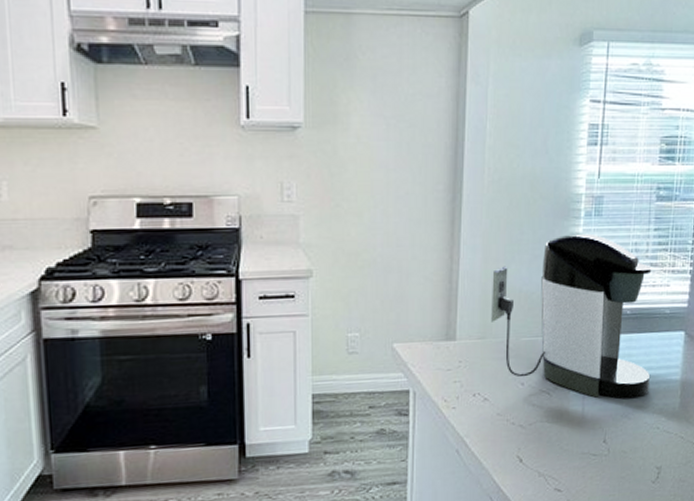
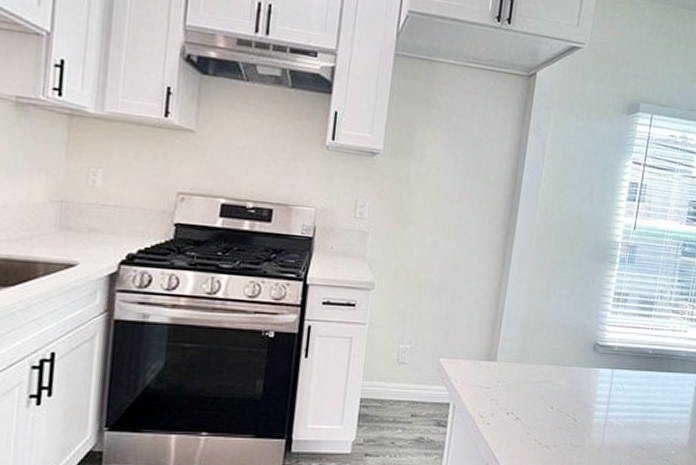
coffee maker: present [491,233,652,400] -> none [529,276,673,431]

